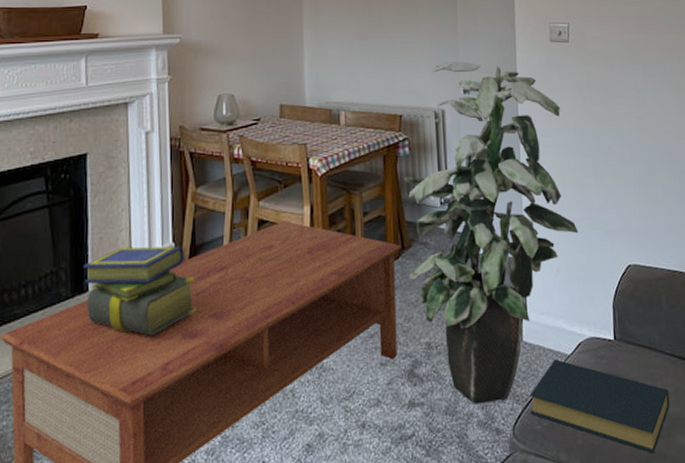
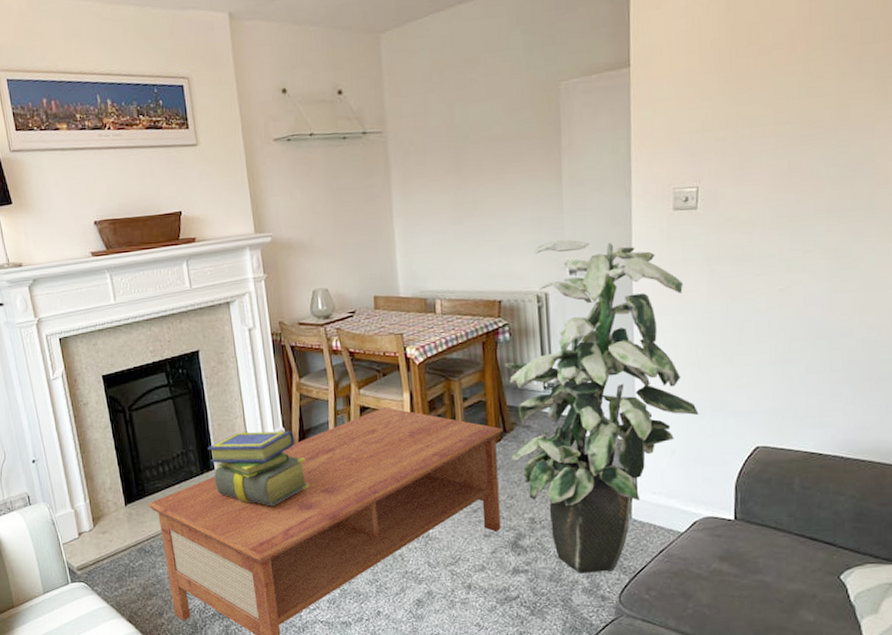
hardback book: present [529,359,670,454] -> none [637,536,795,626]

